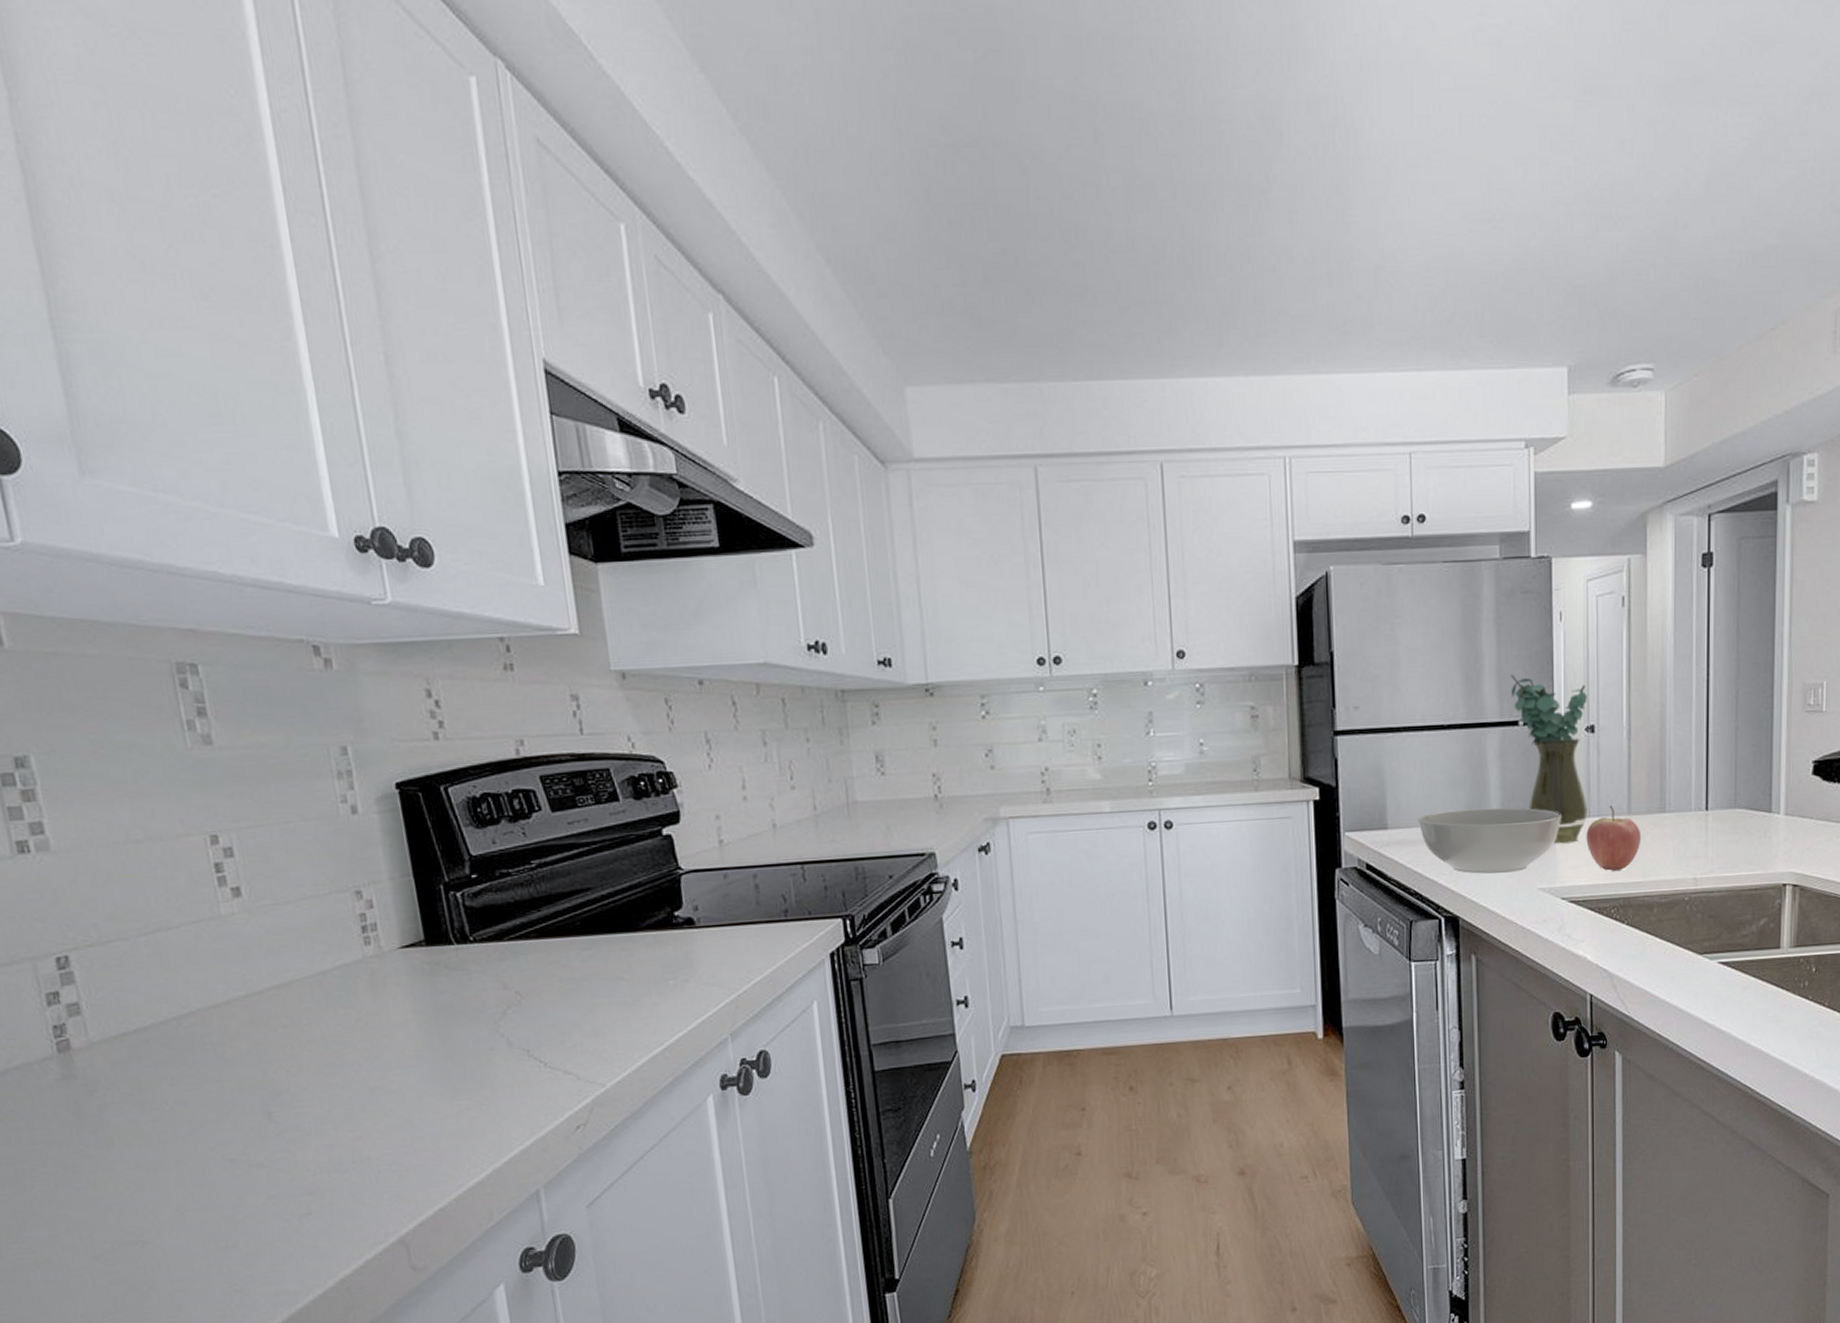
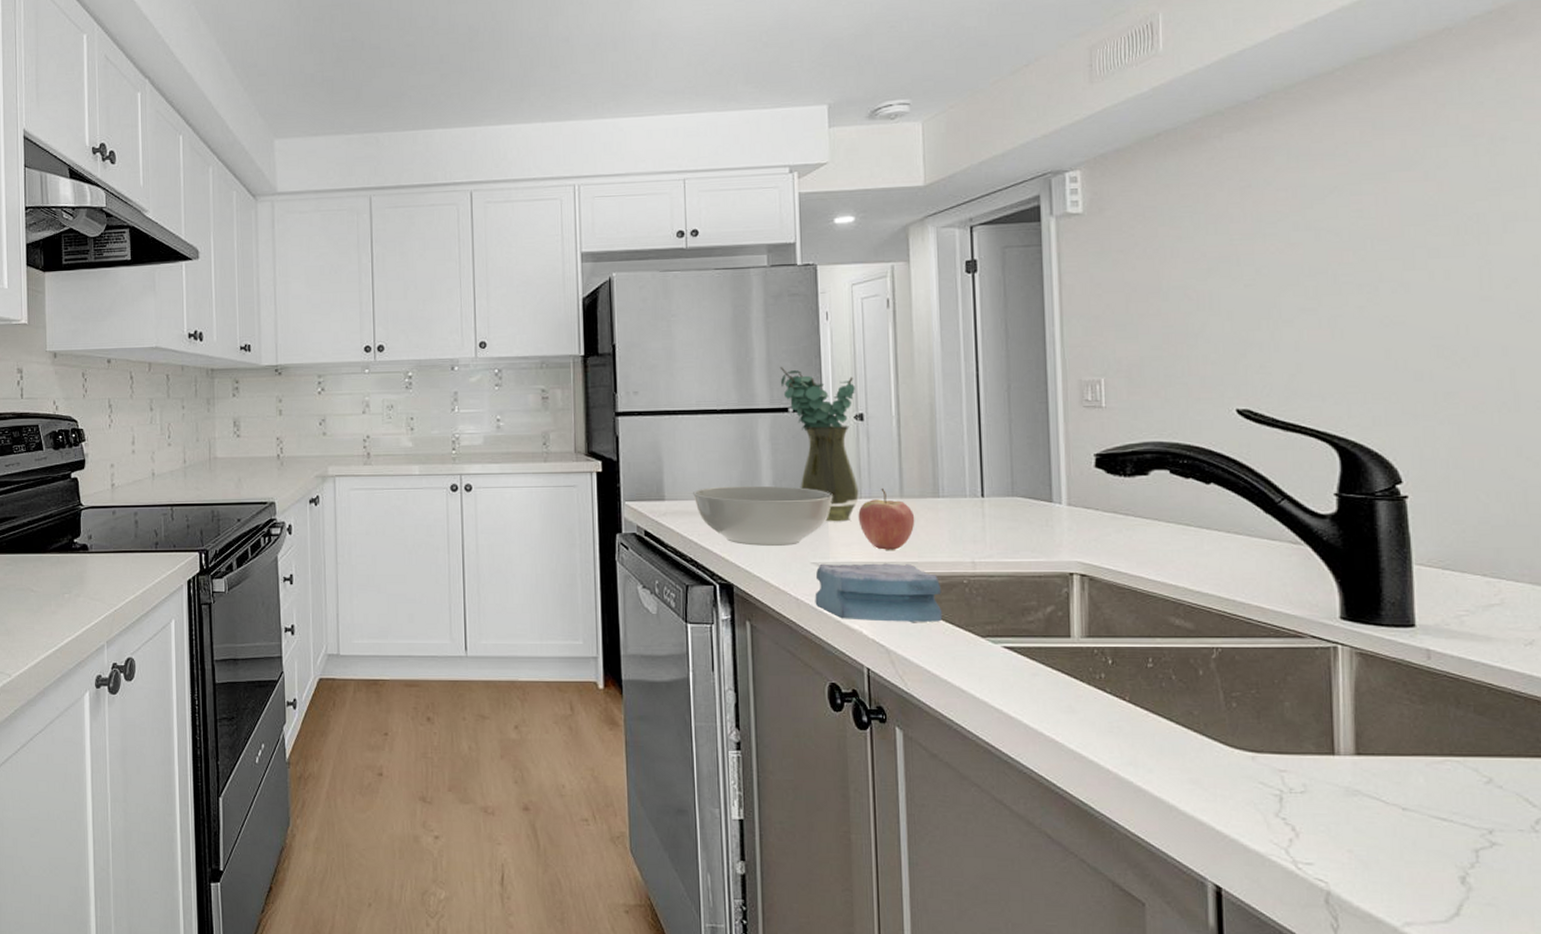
sponge: none [1541,884,1664,946] -> present [815,563,943,622]

